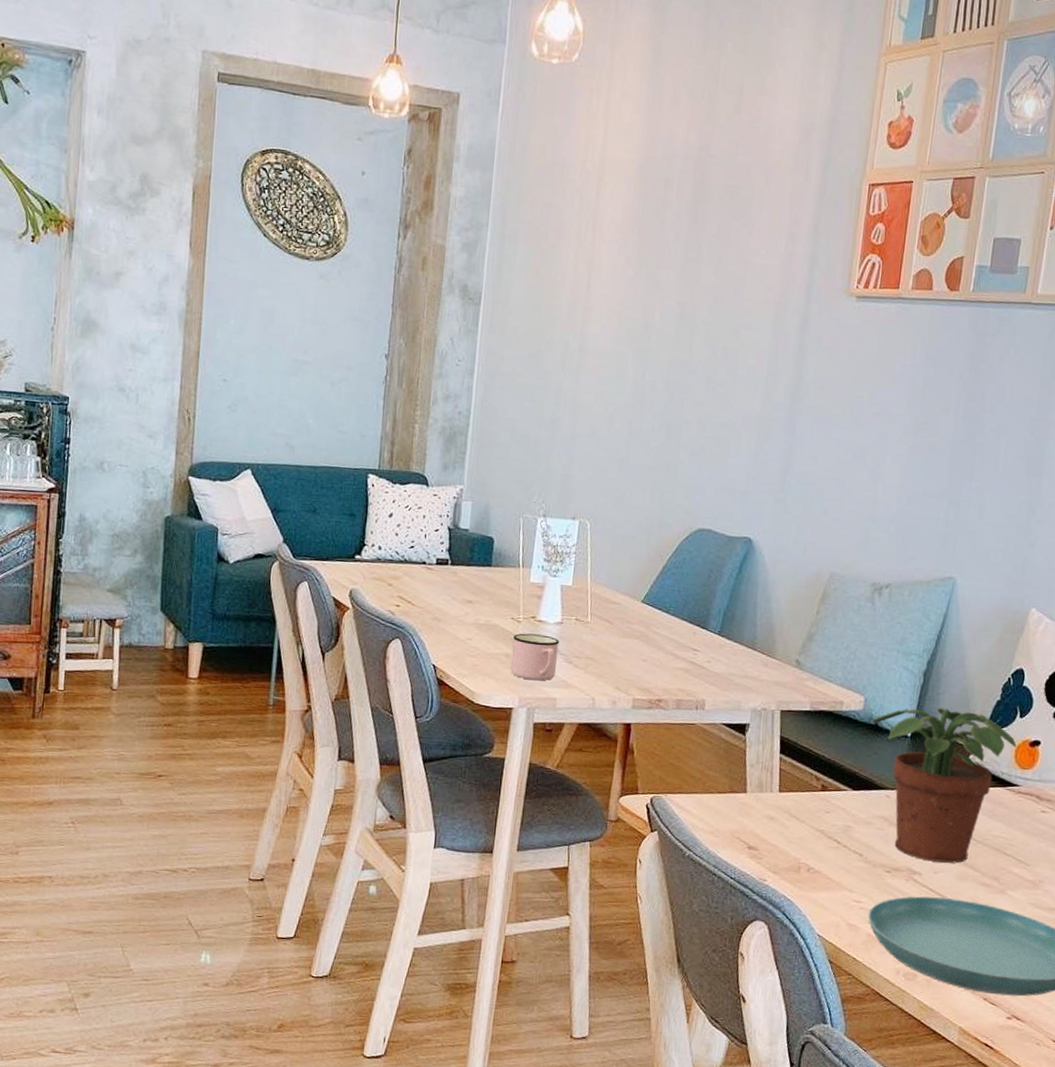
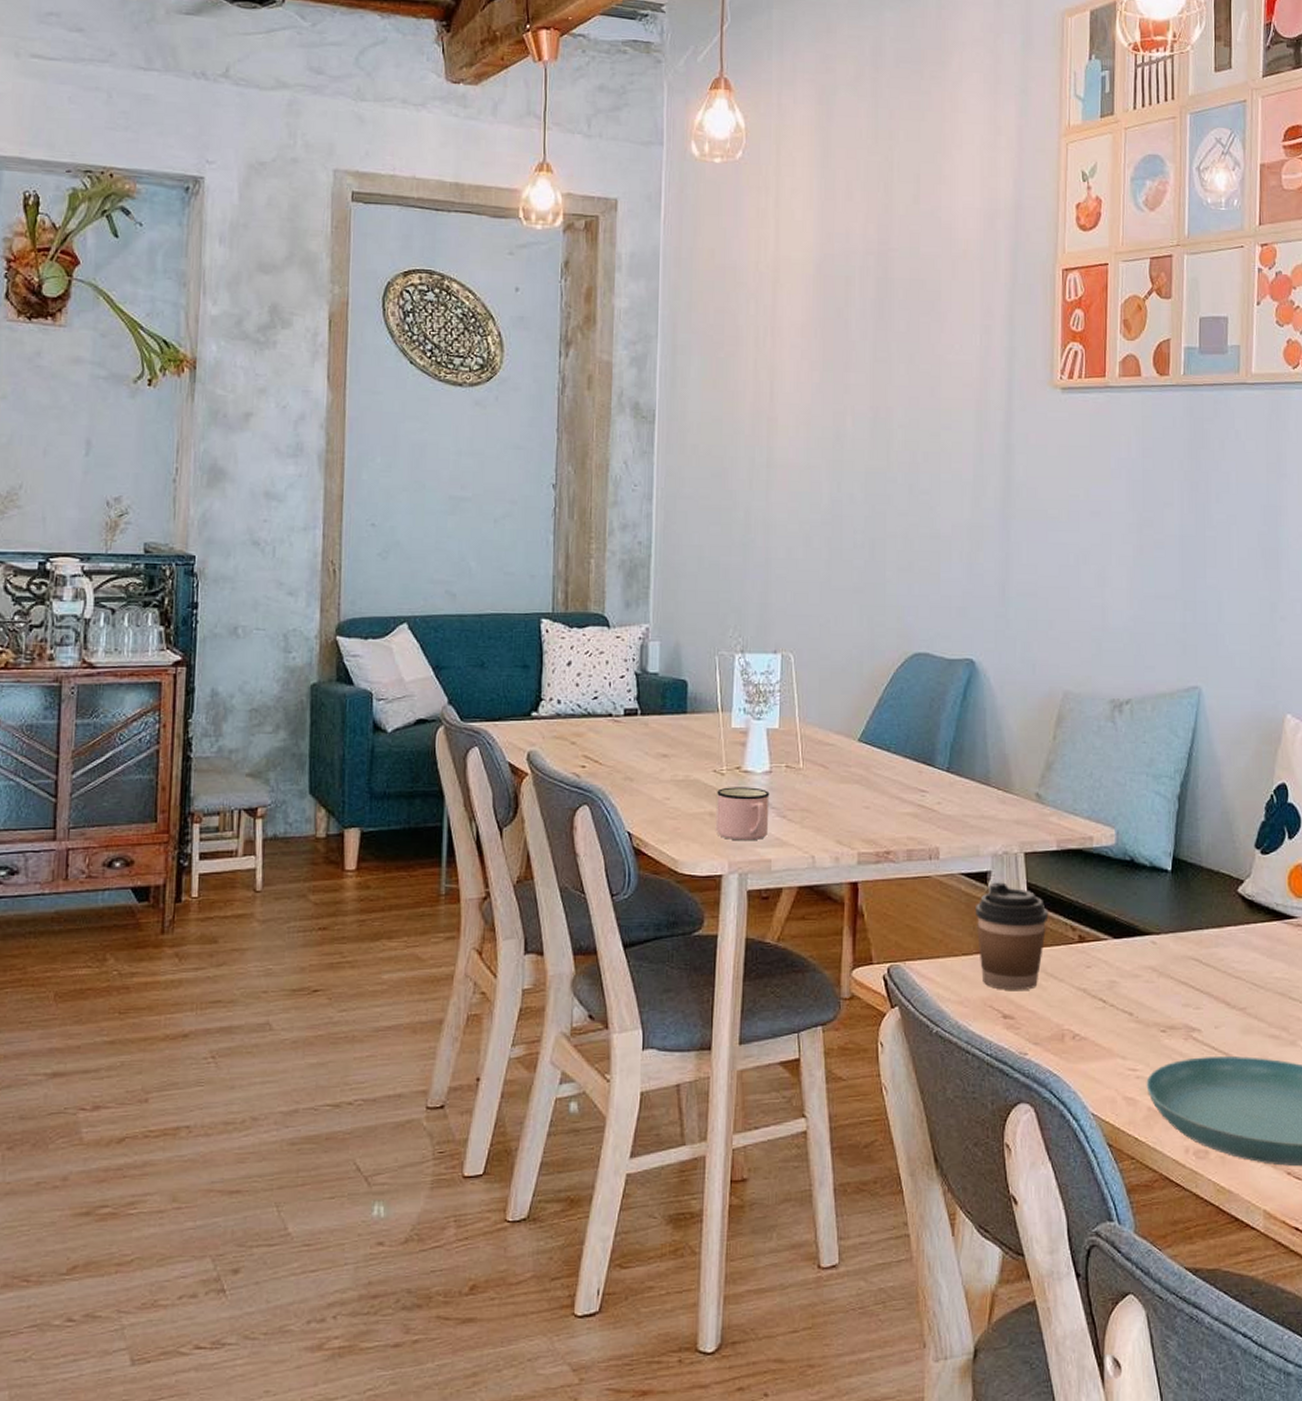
coffee cup: none [732,733,797,827] -> present [976,882,1049,990]
potted plant: present [872,707,1017,864] -> none [1127,834,1289,1015]

